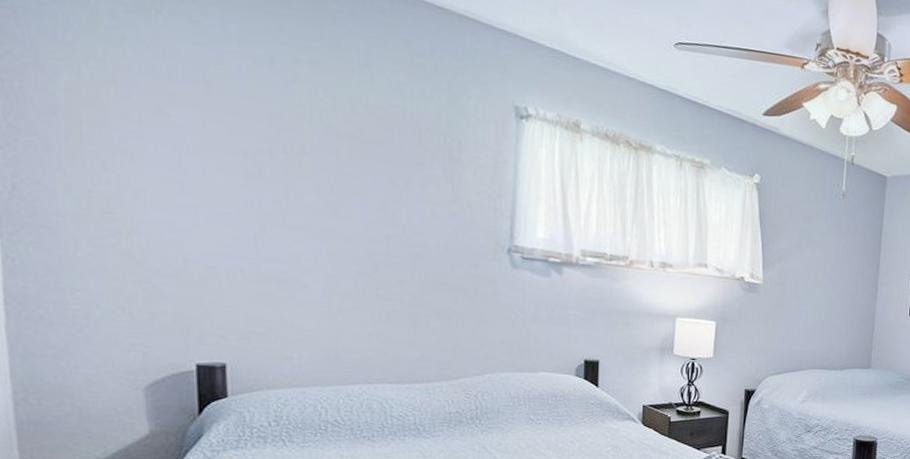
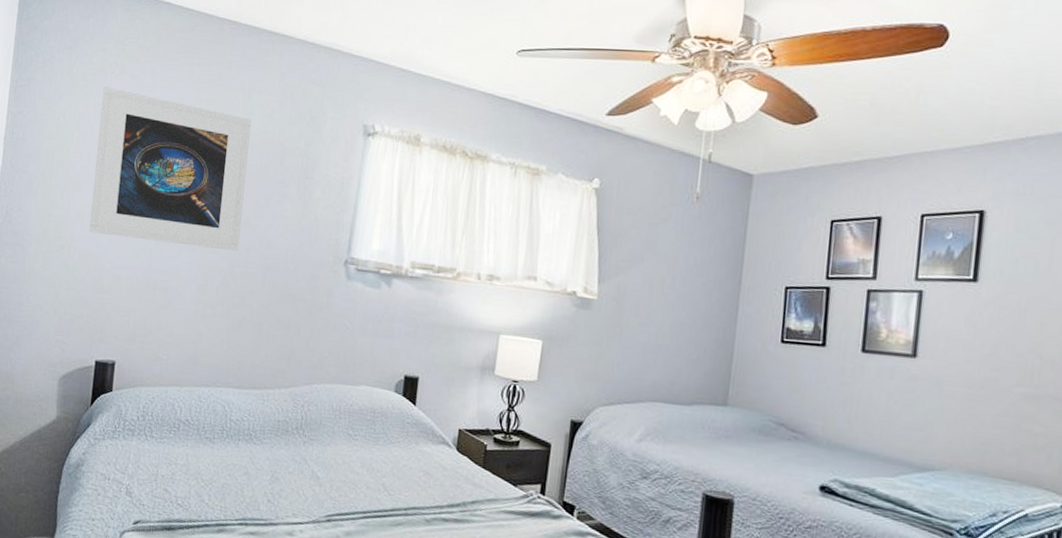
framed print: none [146,30,376,239] -> present [89,87,251,252]

